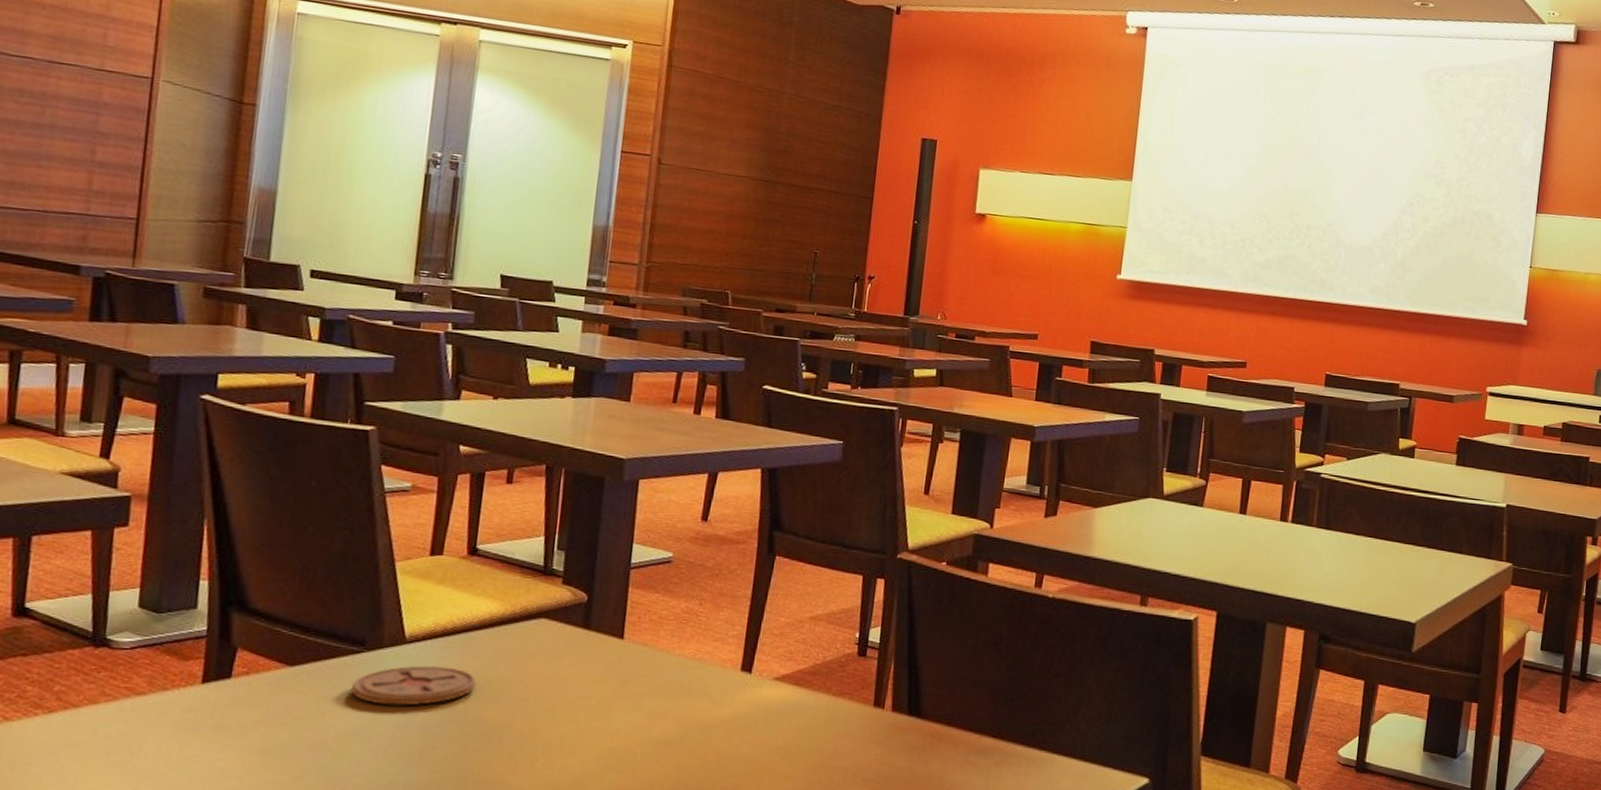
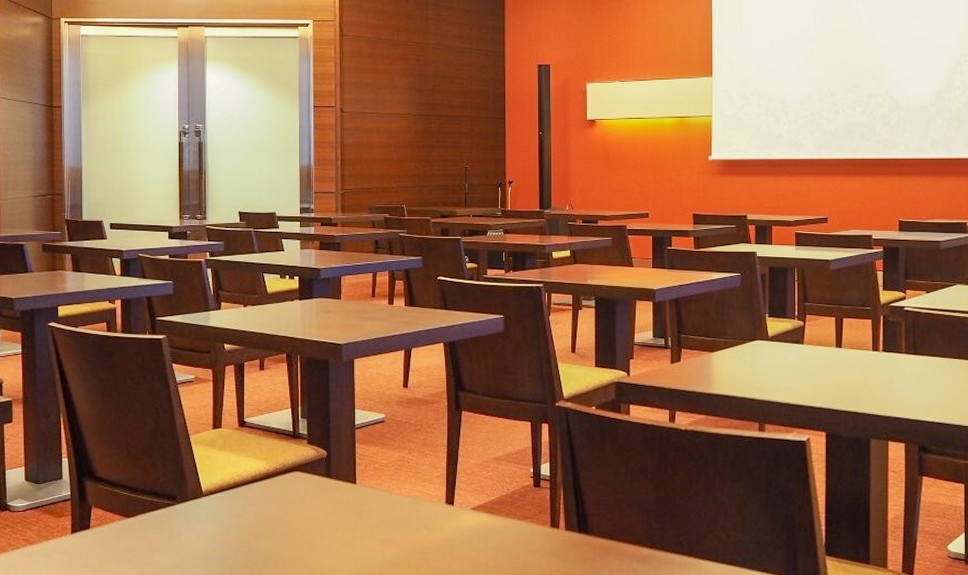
coaster: present [351,665,477,706] -> none [171,512,256,544]

